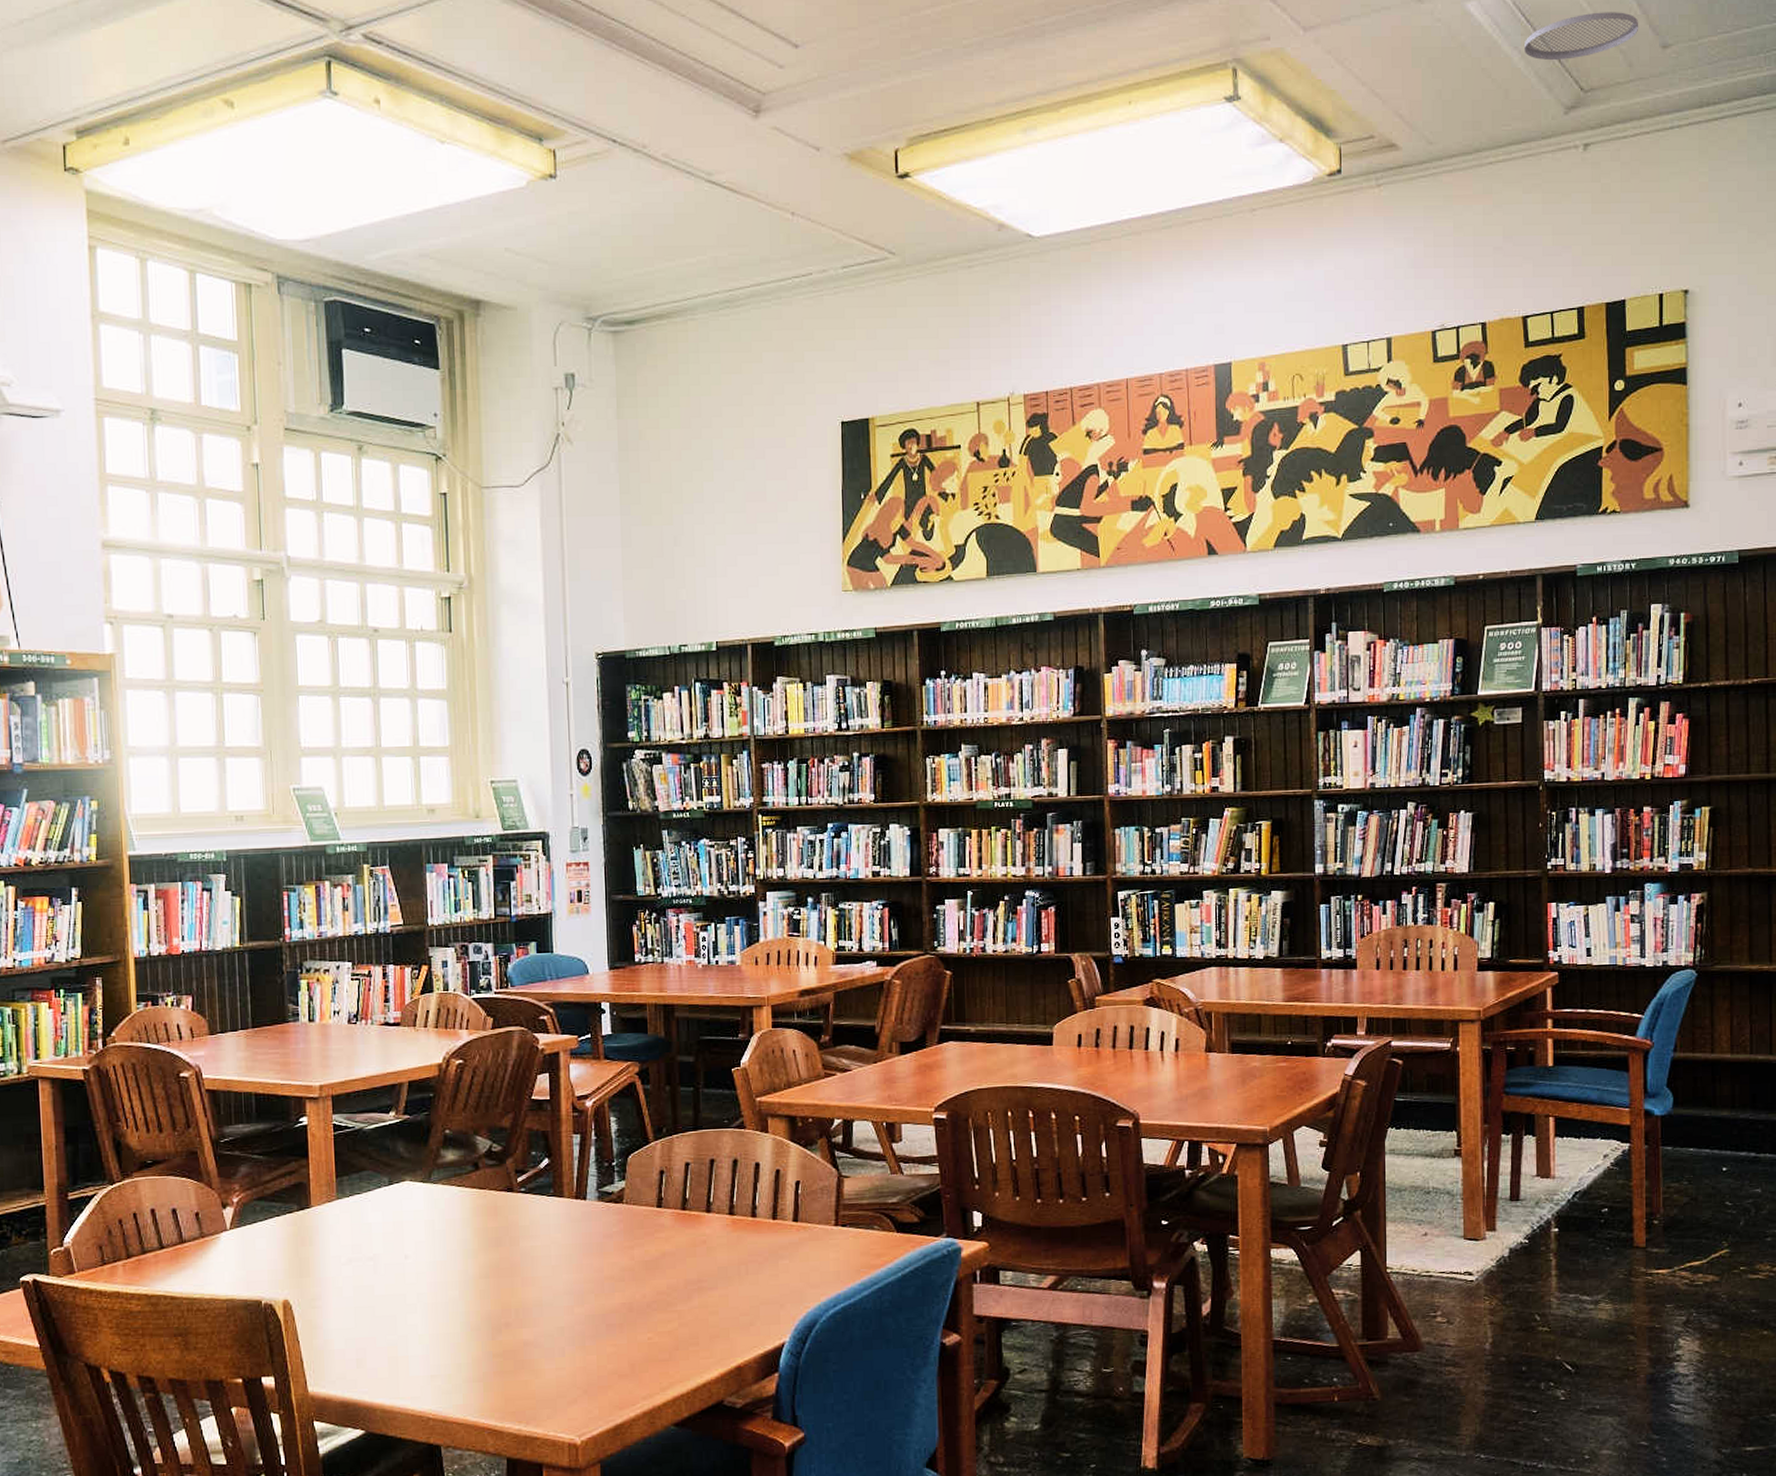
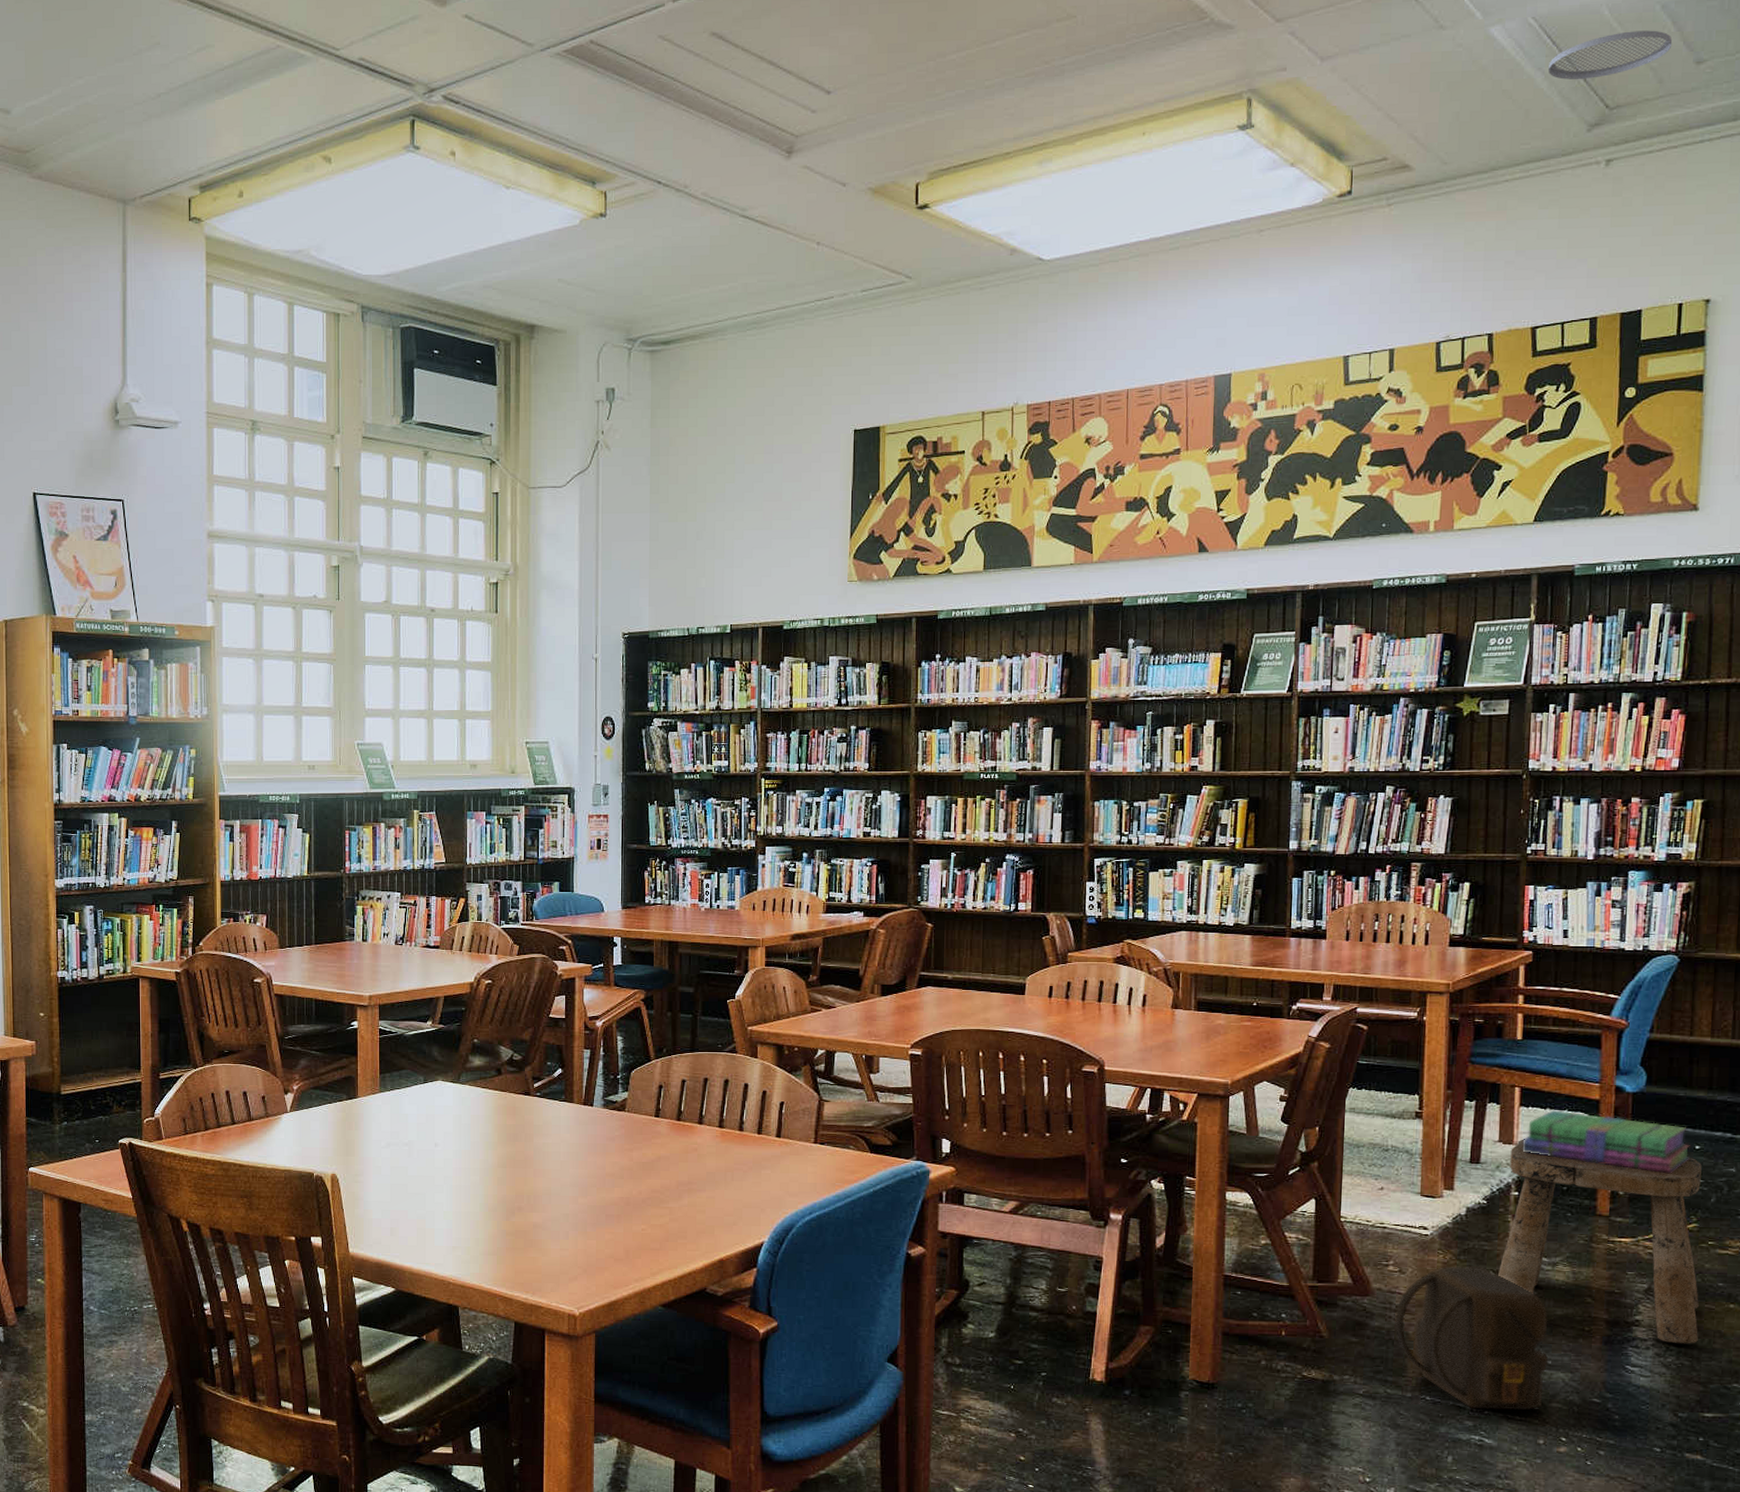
backpack: none [1445,1311,1597,1464] -> present [1394,1266,1549,1410]
stool: none [1544,1171,1736,1377] -> present [1498,1139,1702,1344]
stack of books: none [1560,1139,1718,1198] -> present [1523,1110,1690,1173]

